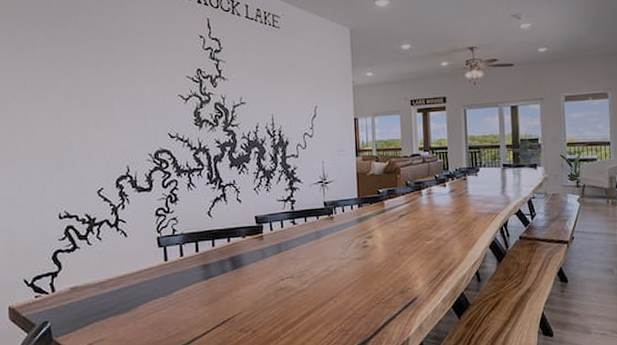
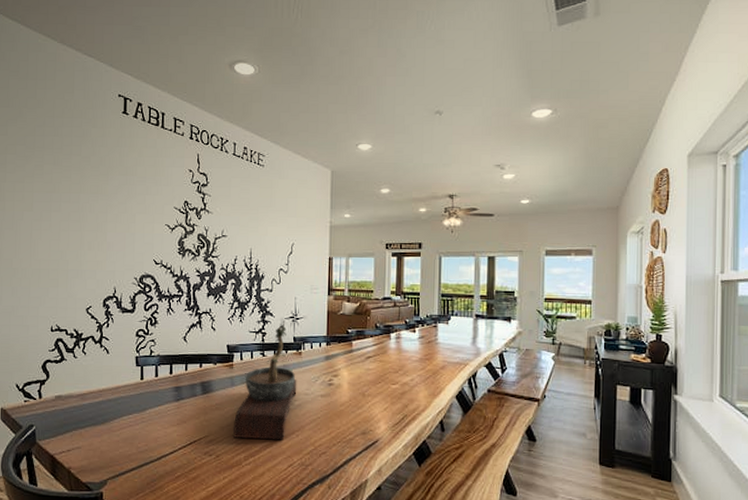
bonsai tree: none [268,186,332,311] -> present [233,320,297,440]

